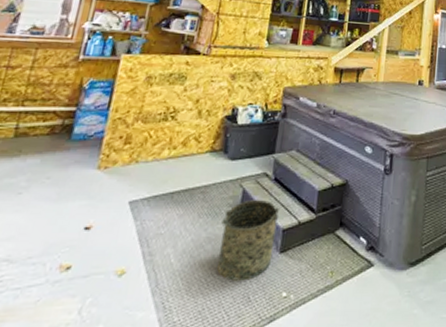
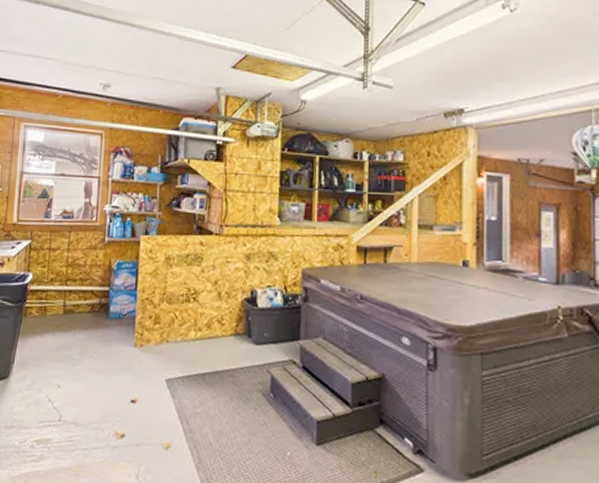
bucket: present [217,199,281,281] -> none [254,386,312,469]

